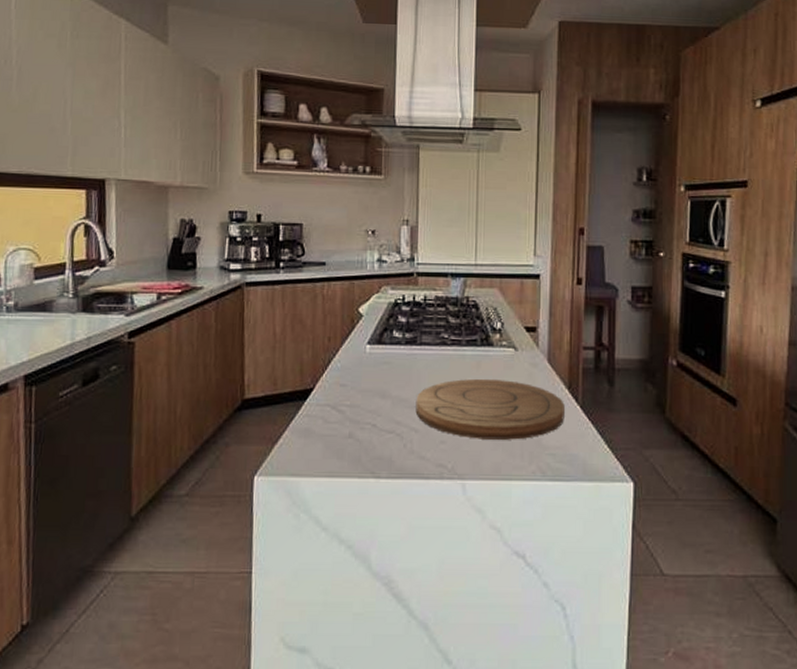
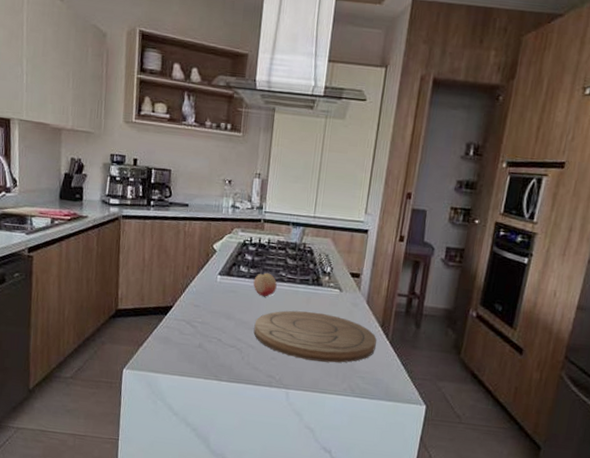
fruit: none [410,336,439,366] -> present [253,272,277,297]

